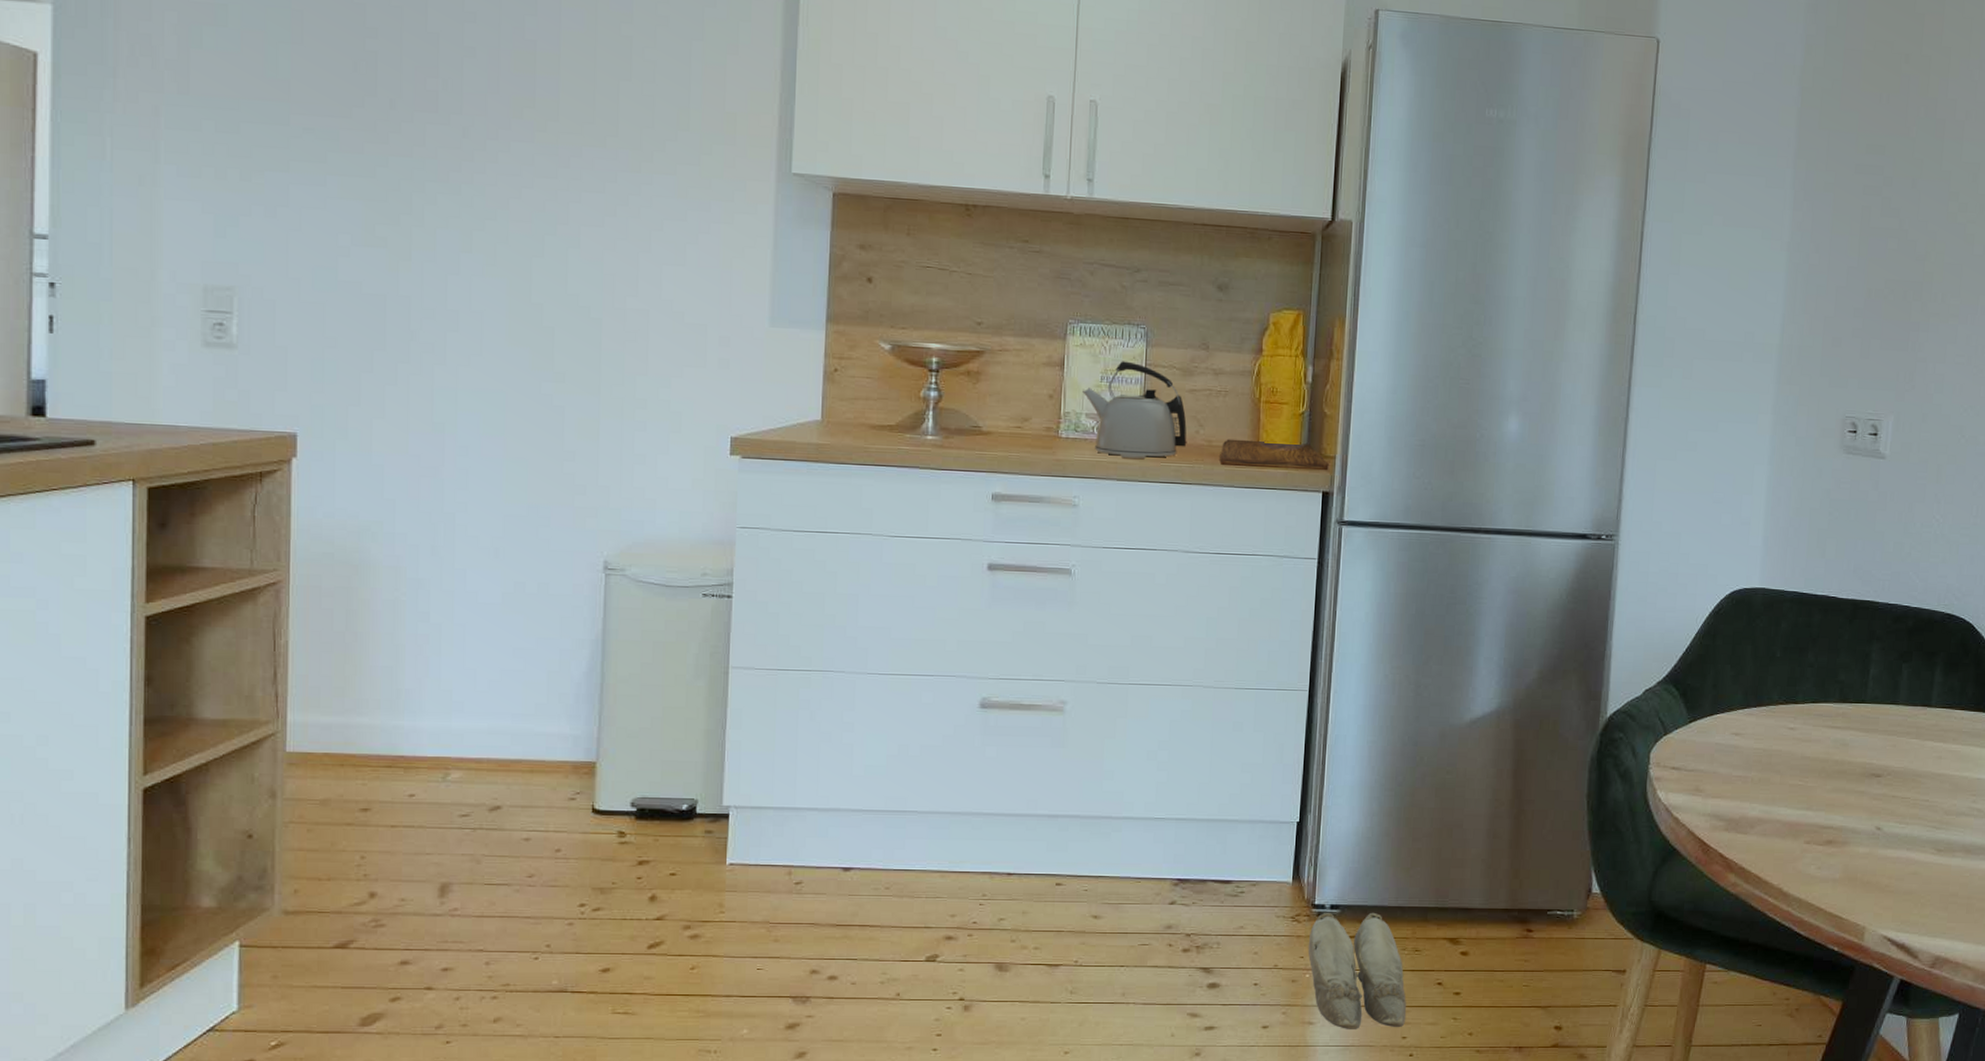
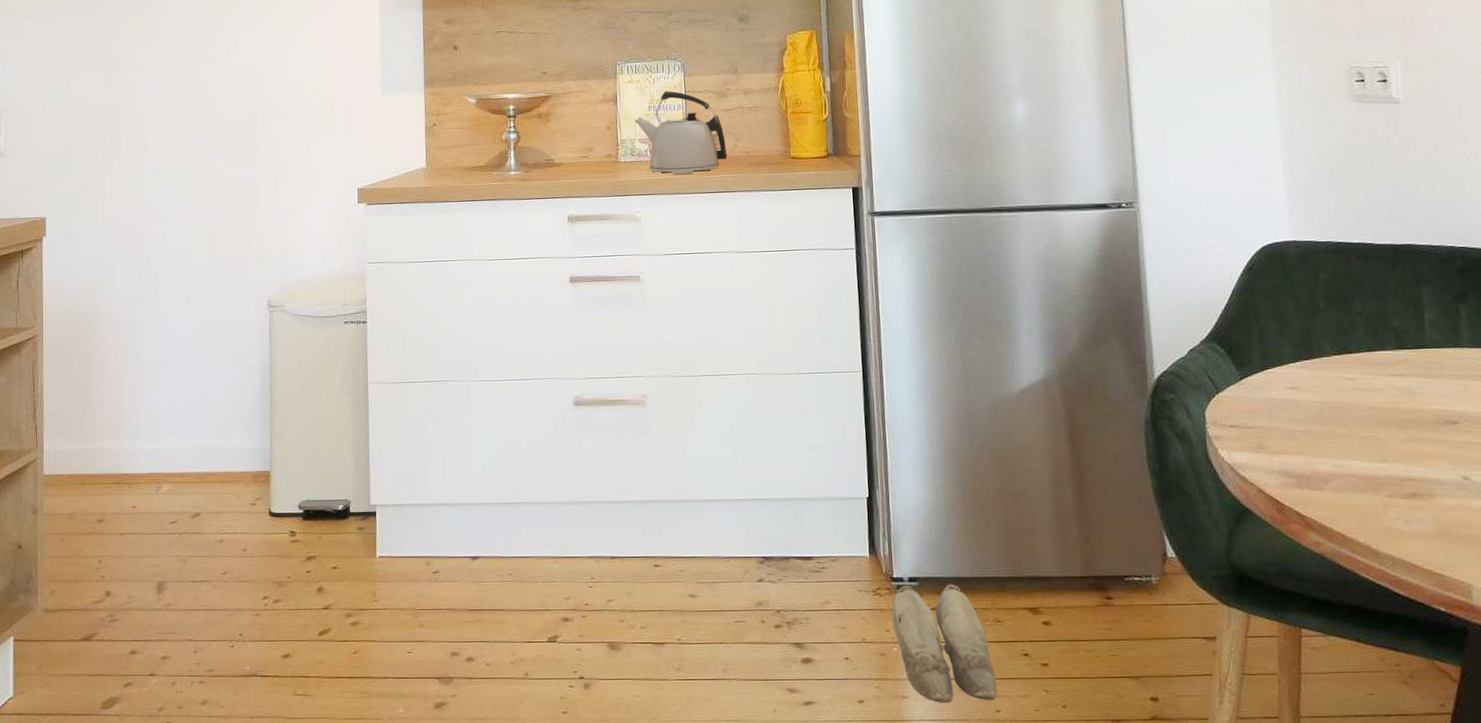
cutting board: present [1220,439,1329,471] -> none [757,146,855,173]

